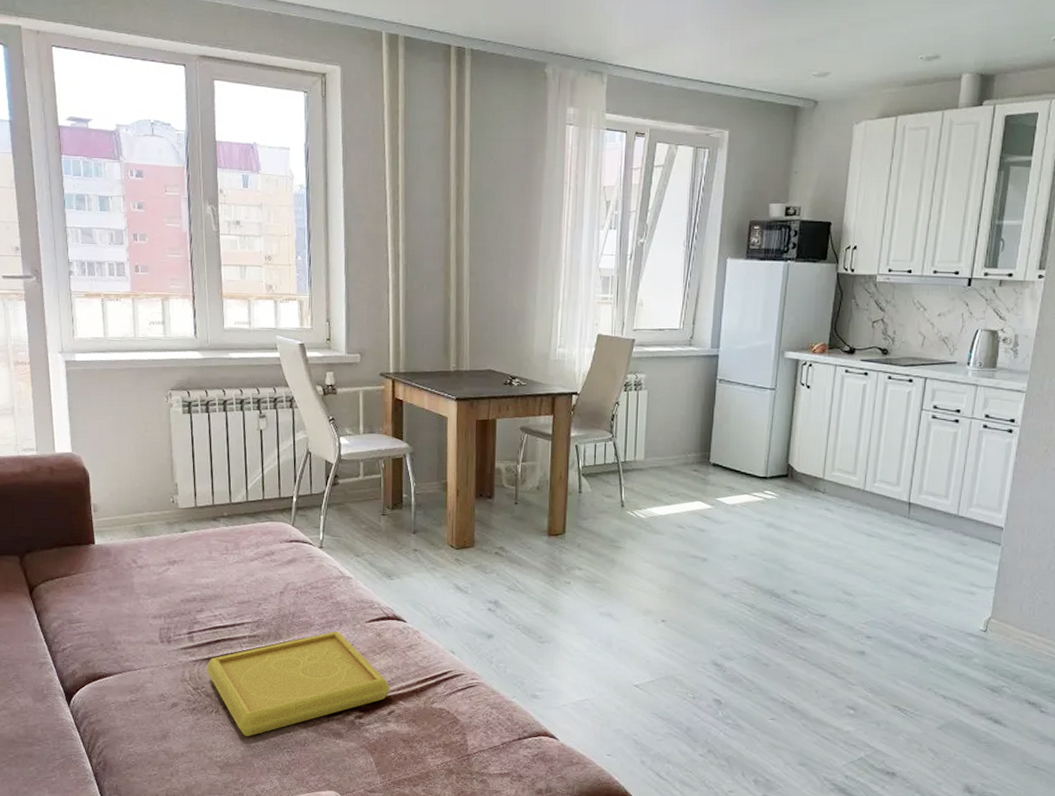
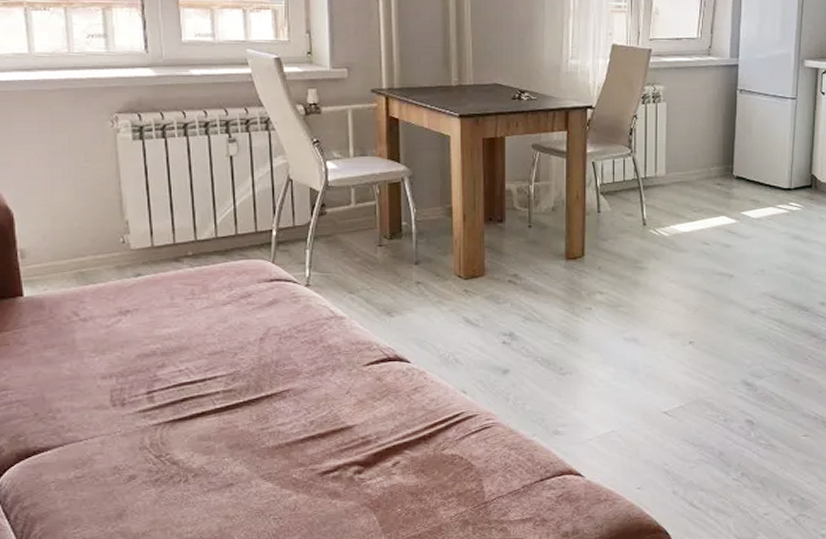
serving tray: present [206,631,390,737] -> none [171,378,394,507]

